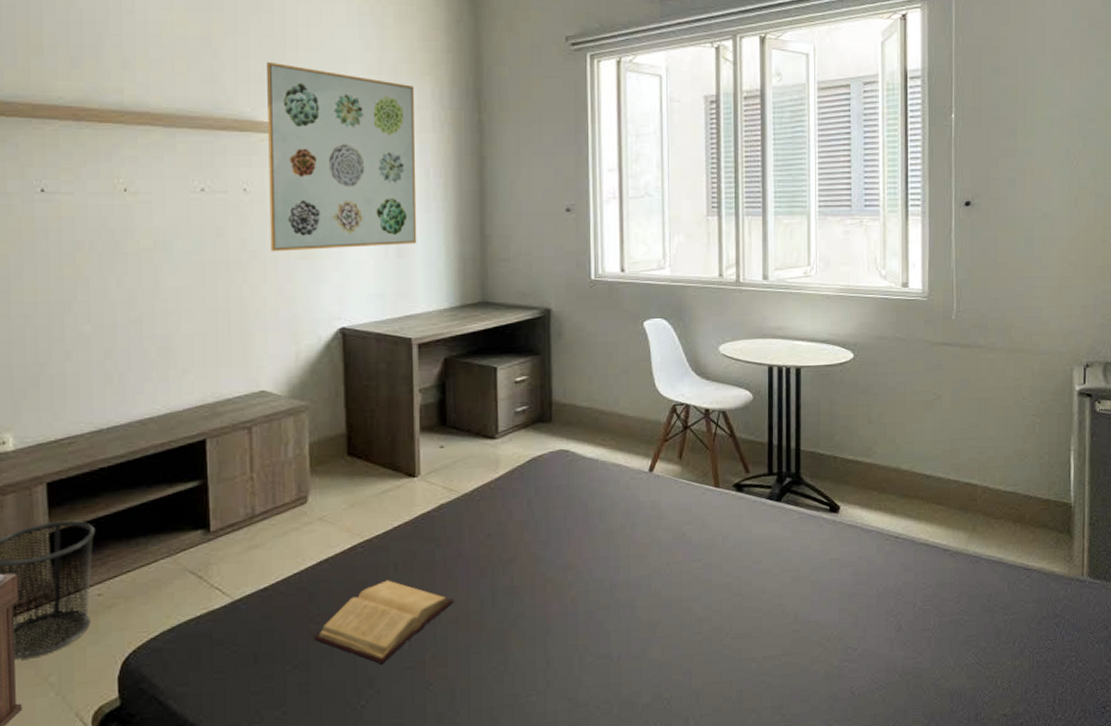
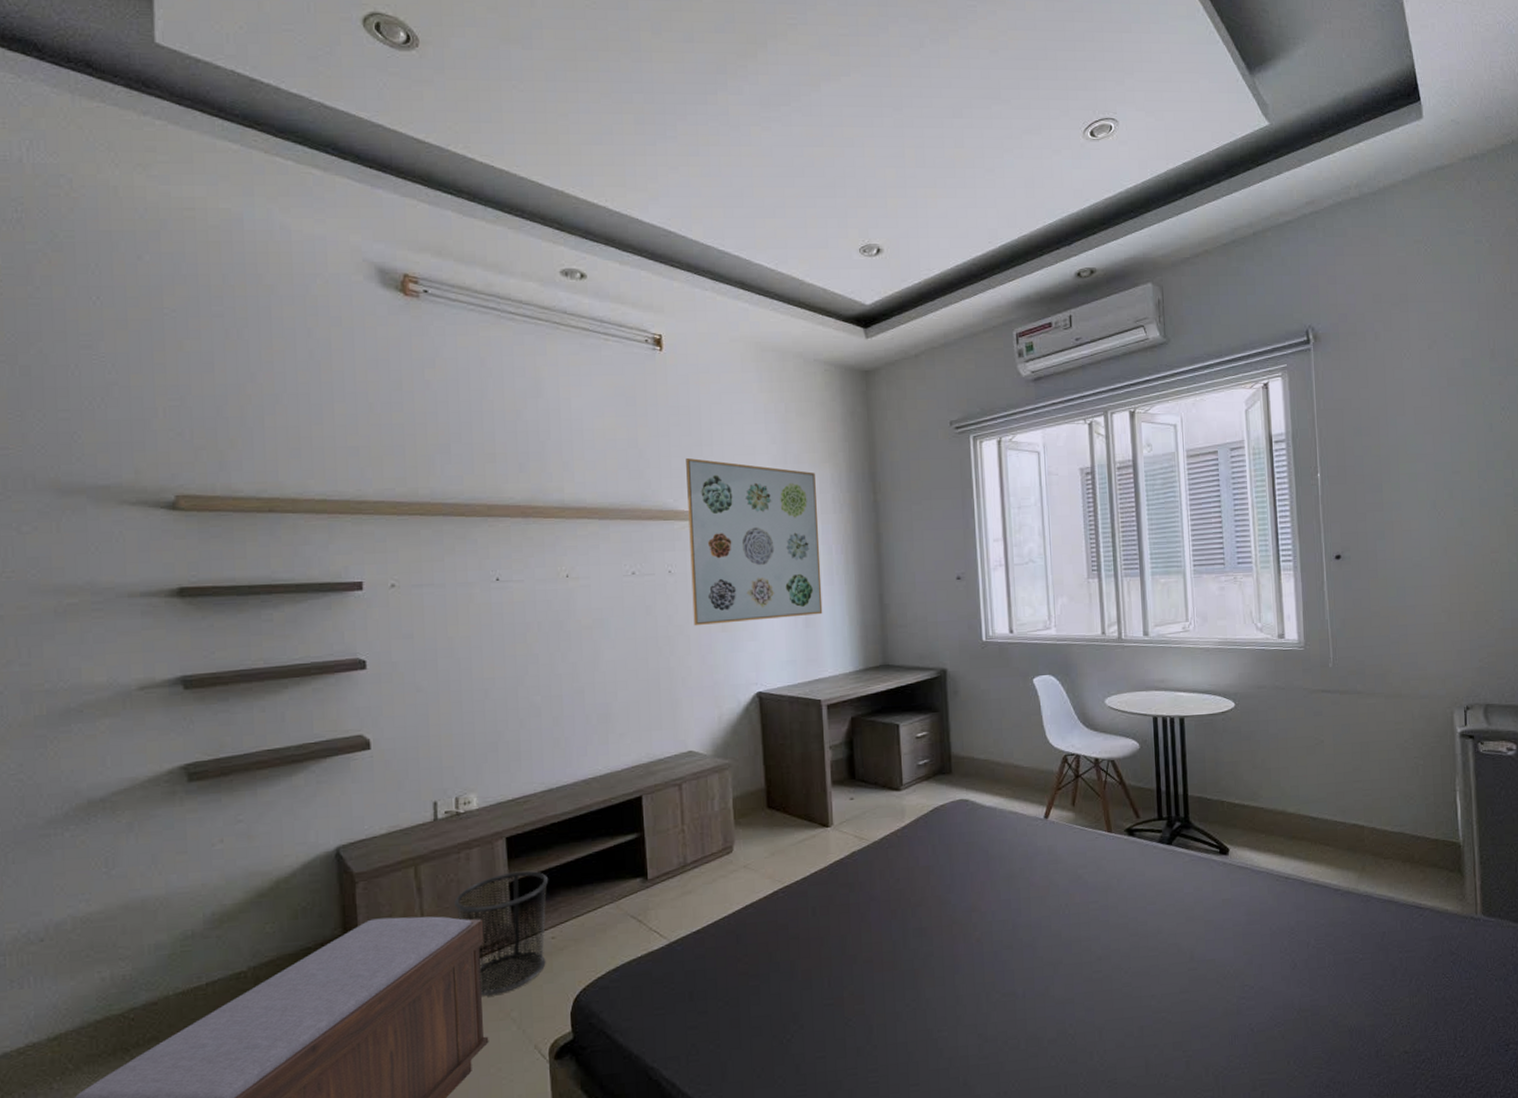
book: present [314,580,454,664] -> none [742,922,868,1001]

